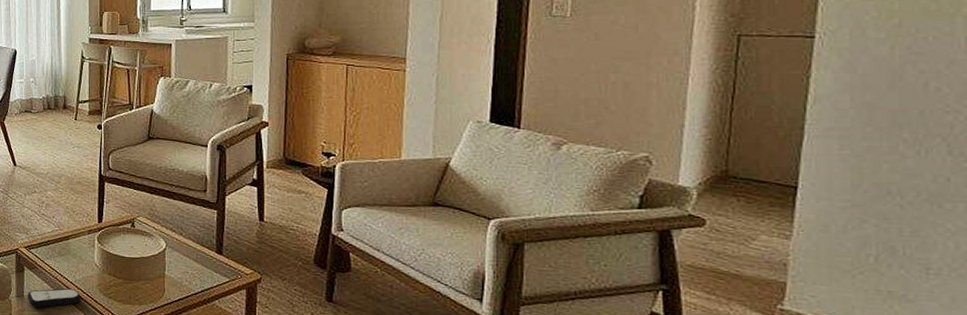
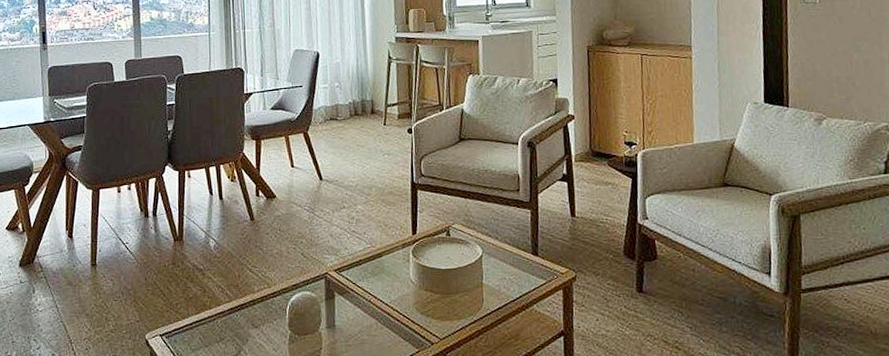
remote control: present [27,288,82,308] -> none [339,310,398,338]

